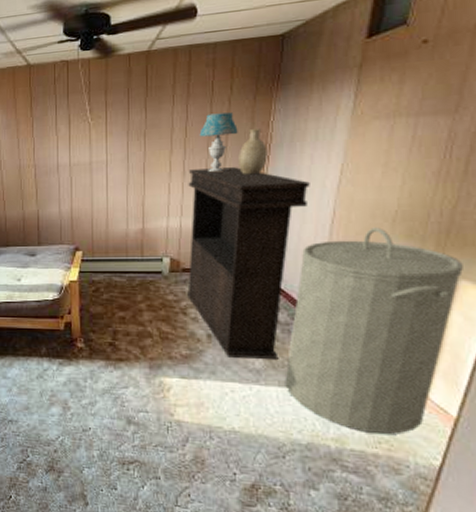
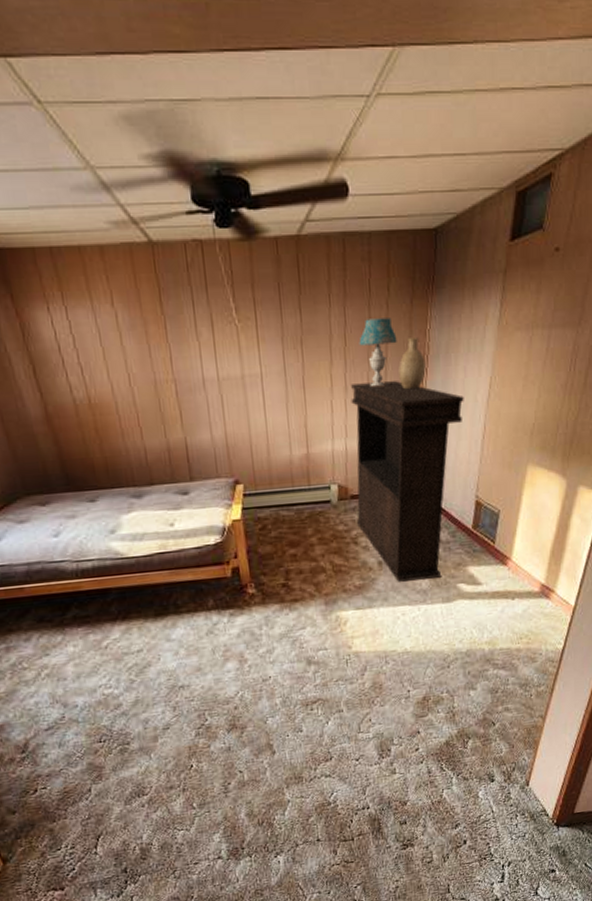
laundry hamper: present [285,227,463,435] -> none [447,441,581,632]

